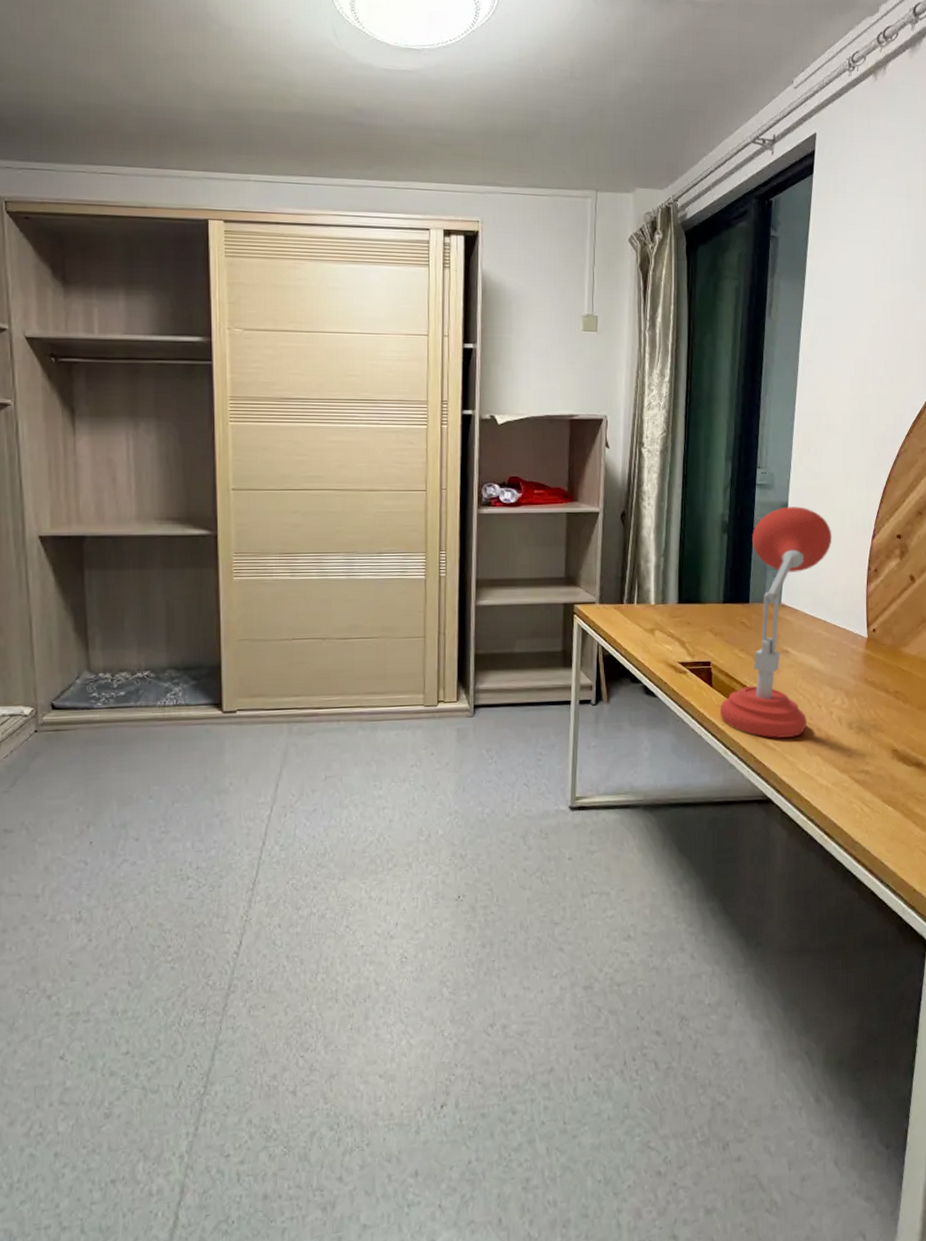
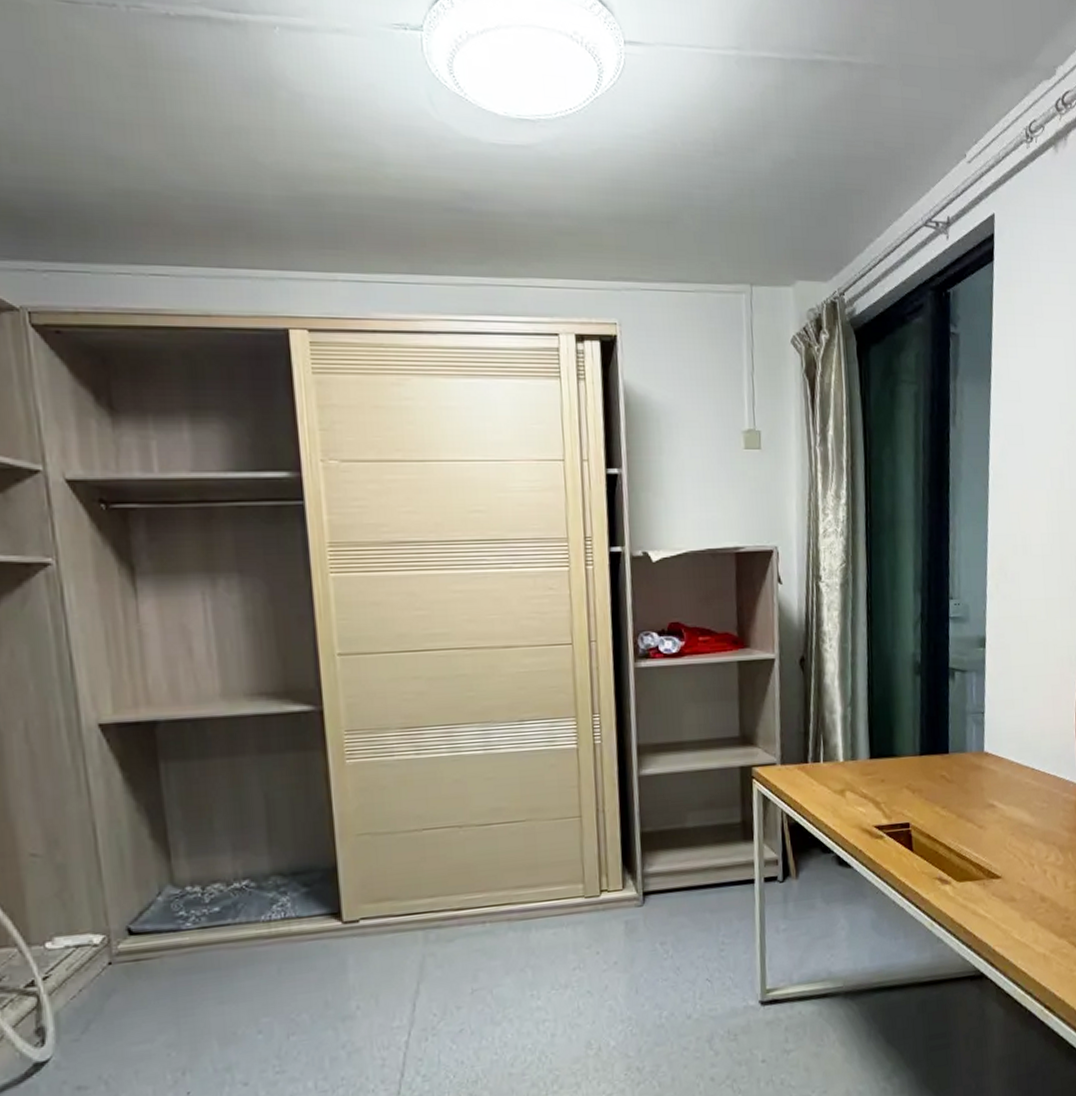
desk lamp: present [719,506,832,738] -> none [922,640,1036,905]

